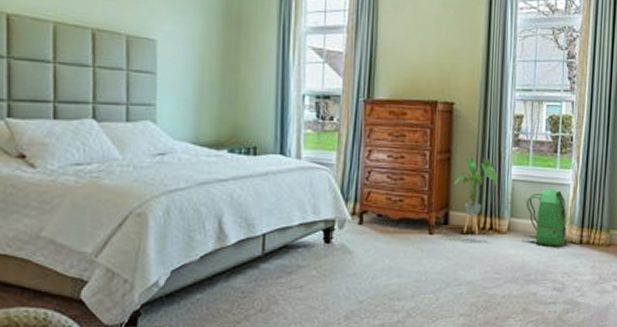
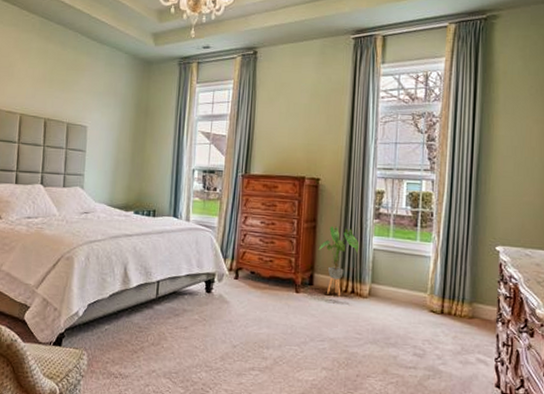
backpack: present [526,188,567,246] -> none [386,259,427,314]

